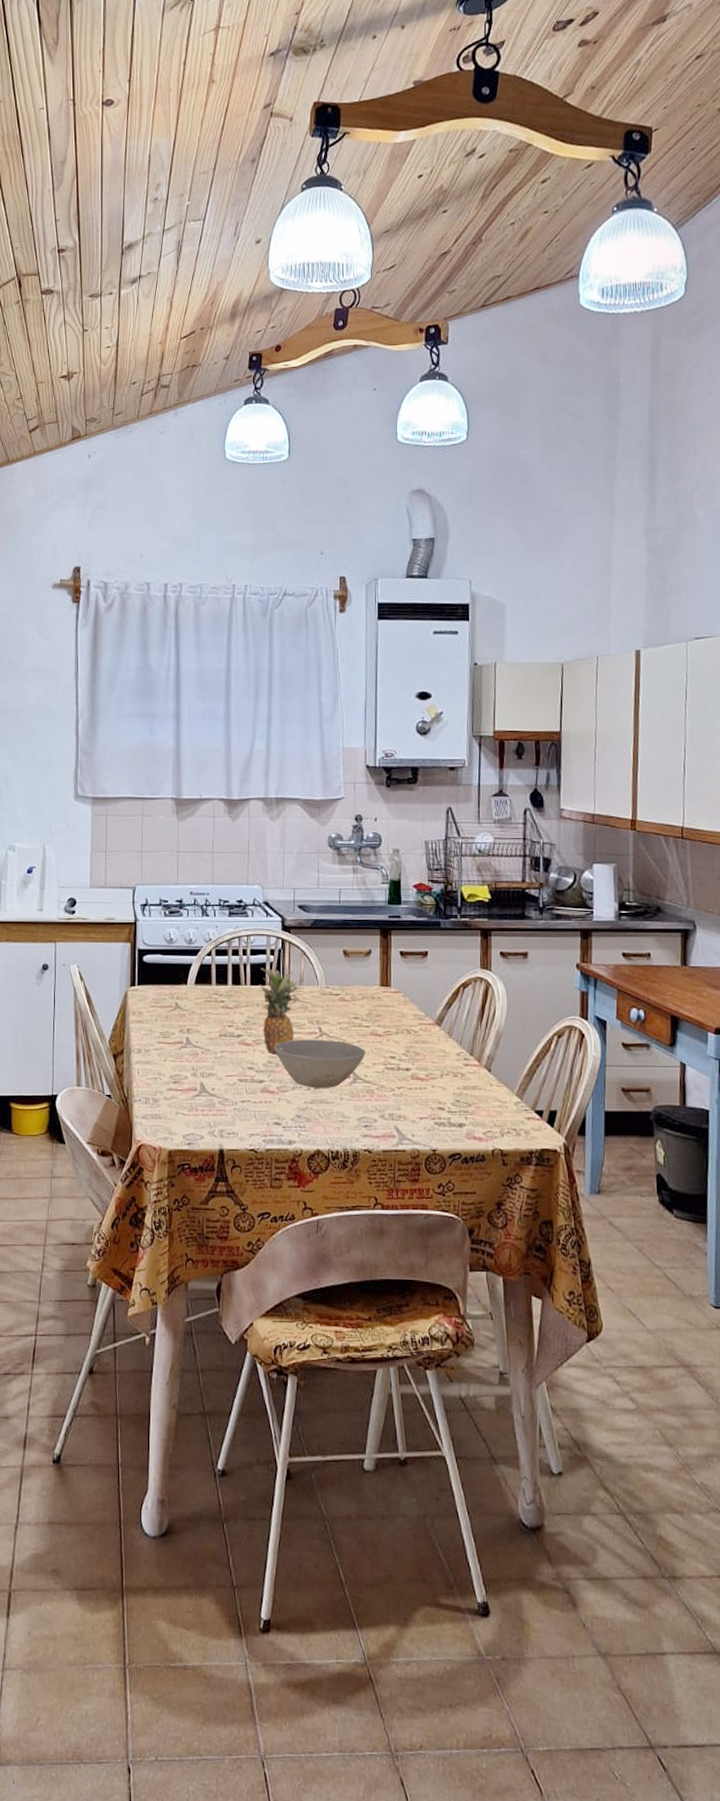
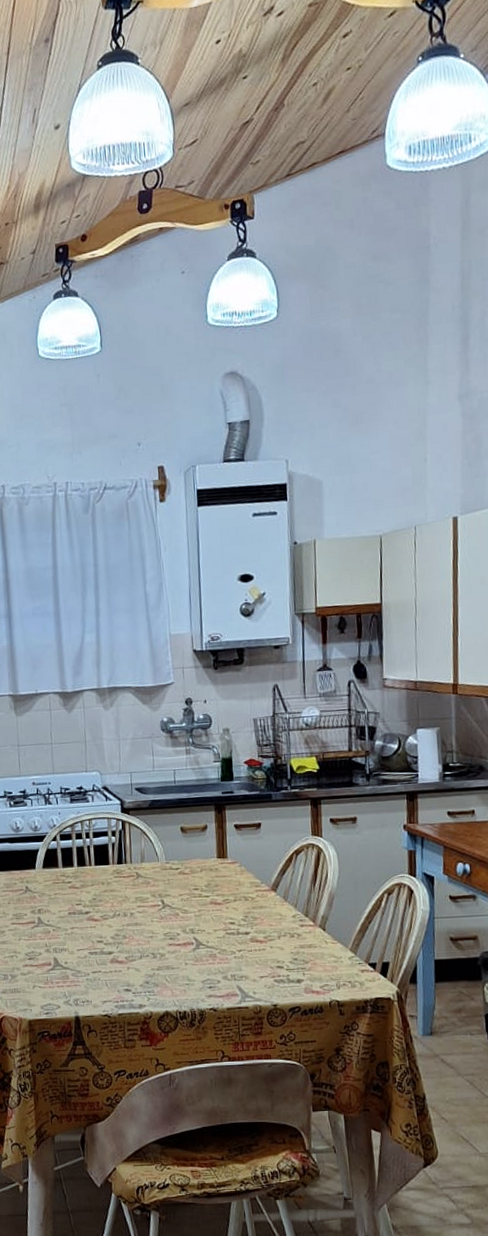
fruit: present [259,968,305,1054] -> none [102,848,147,927]
bowl: present [274,1039,366,1088] -> none [121,911,207,956]

